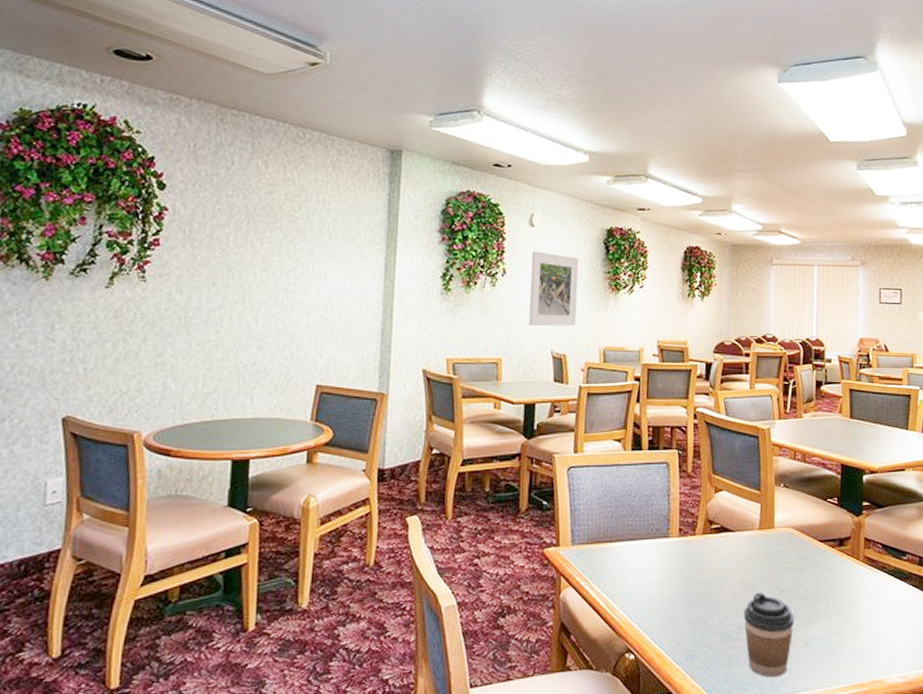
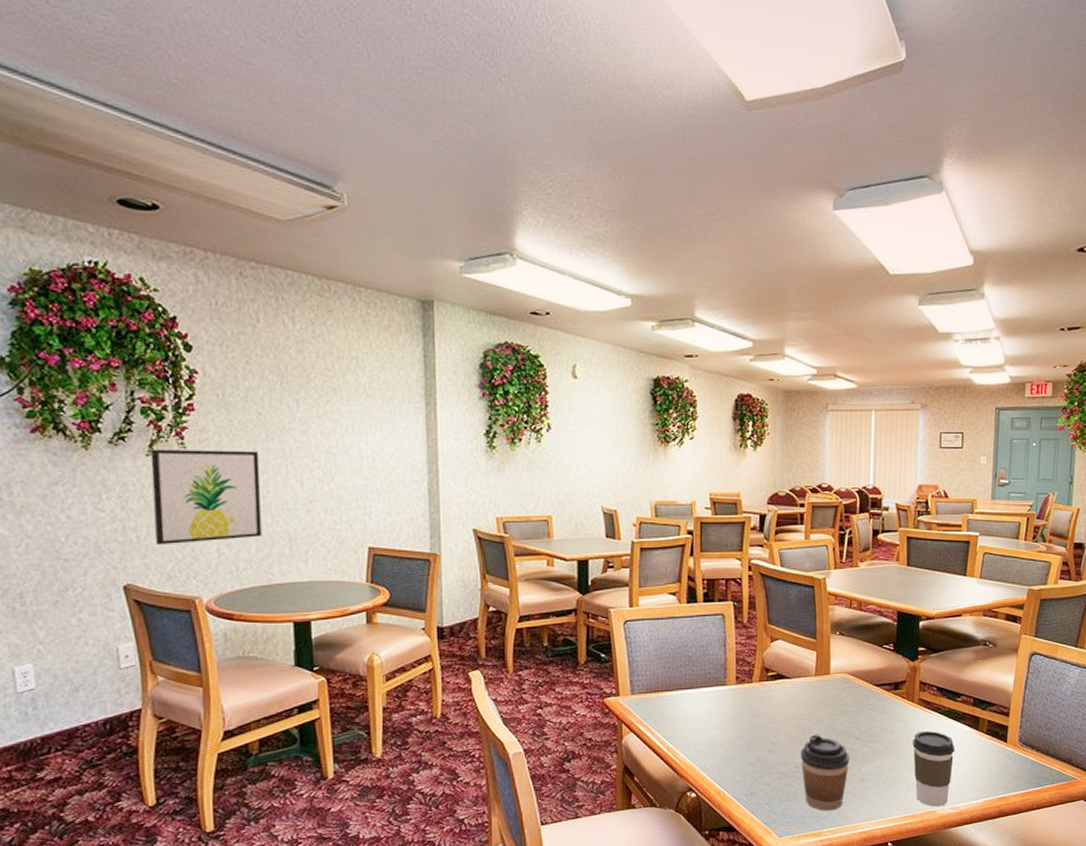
wall art: none [103,281,218,378] -> present [150,449,262,546]
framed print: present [529,251,579,327] -> none [576,404,626,483]
coffee cup: none [859,591,902,675] -> present [913,731,955,807]

